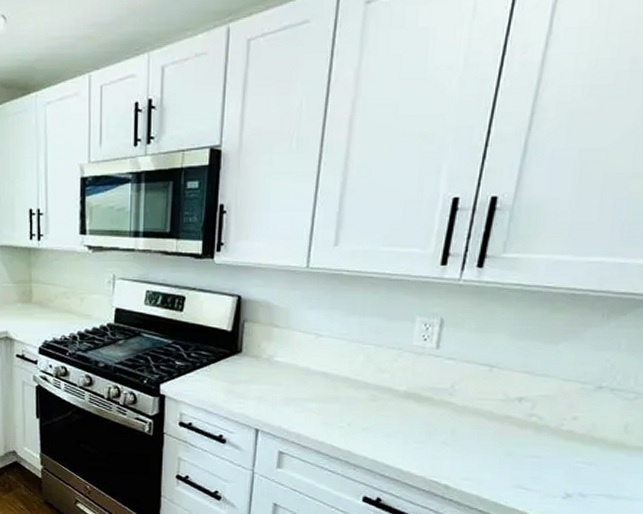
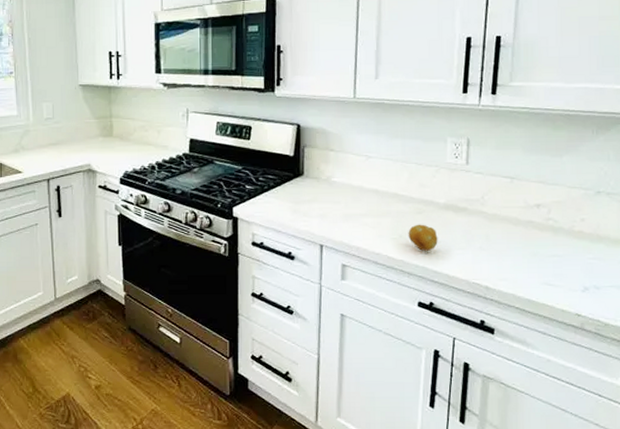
fruit: none [358,412,393,443] -> present [408,224,438,251]

